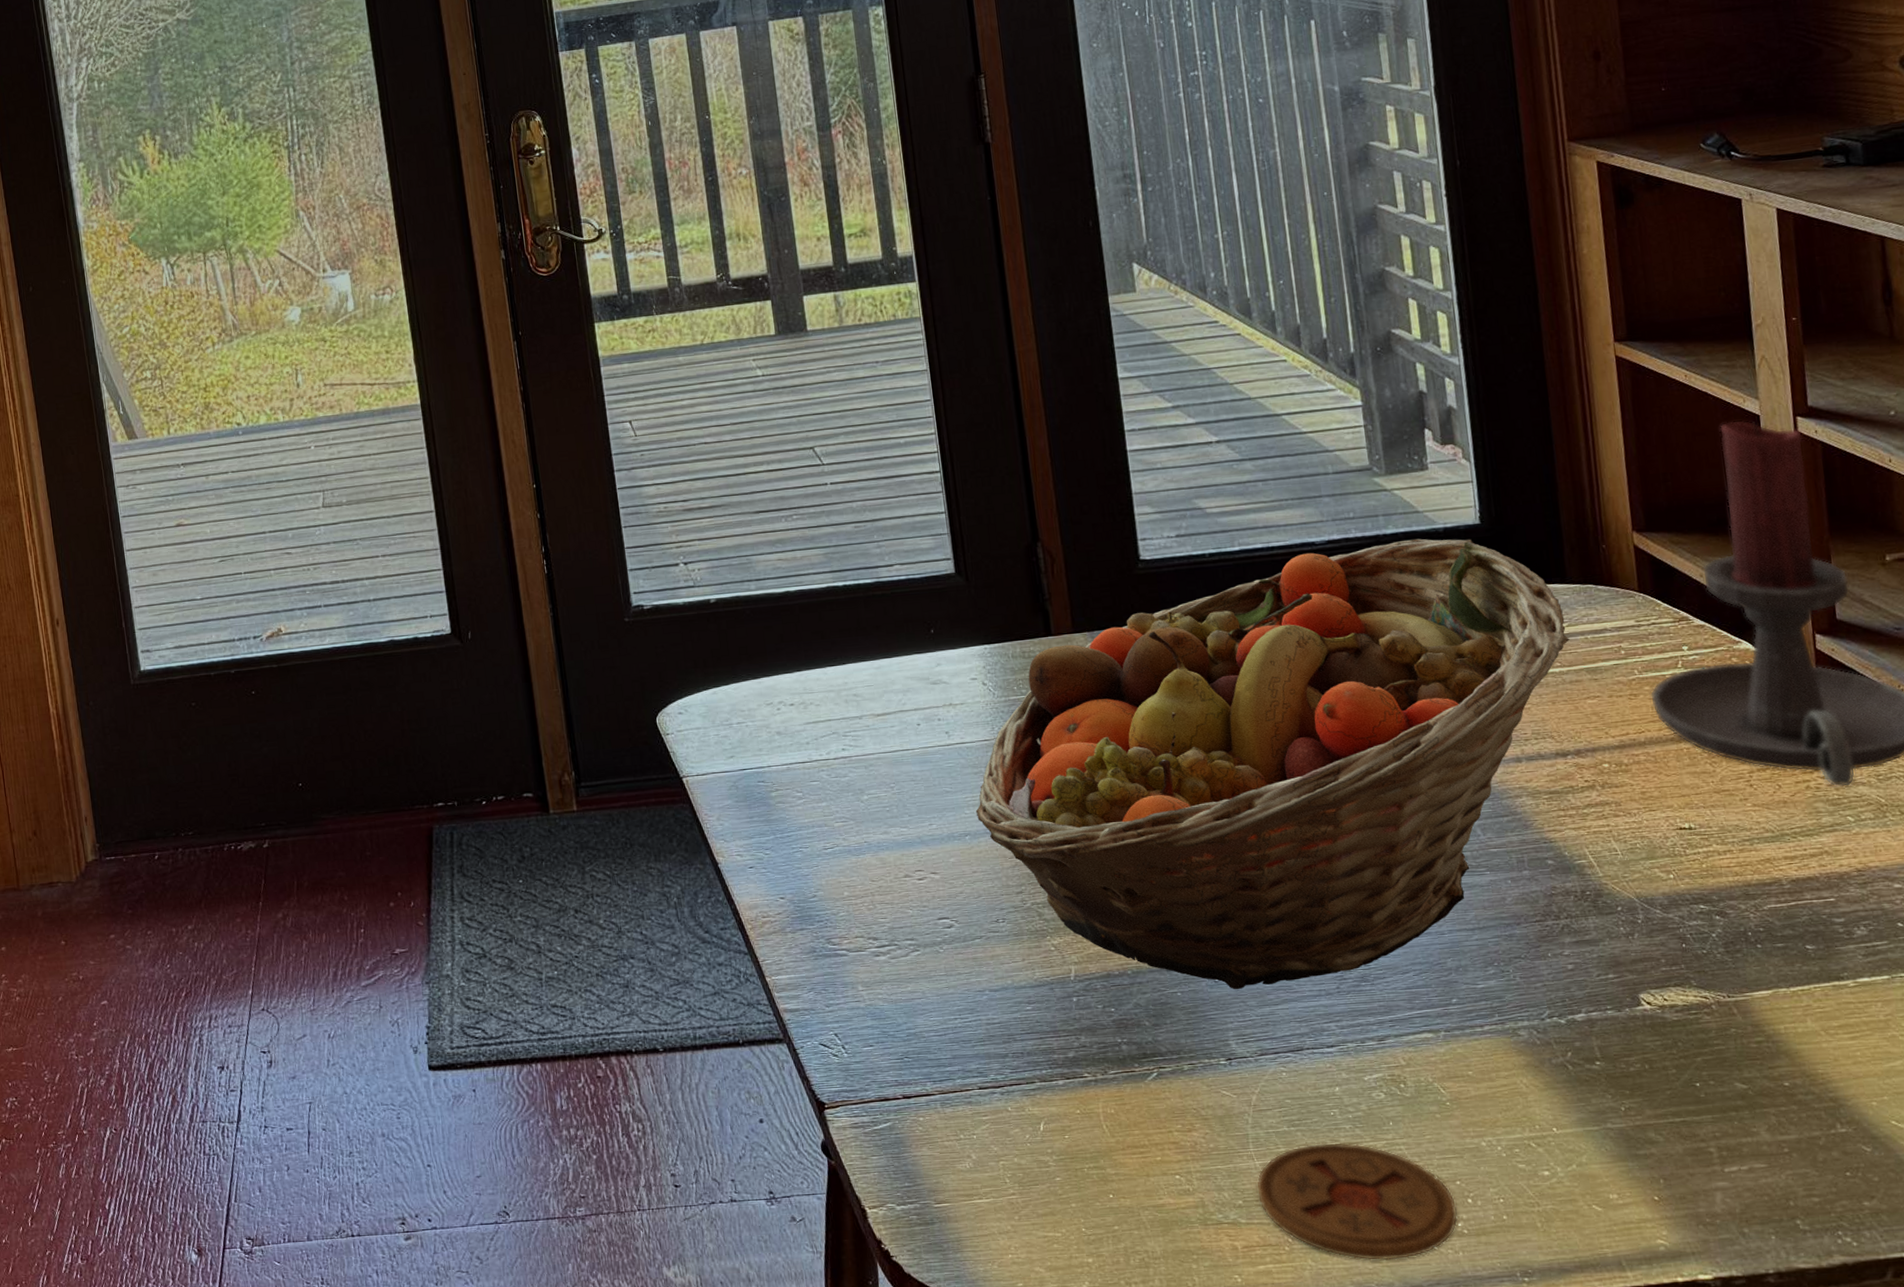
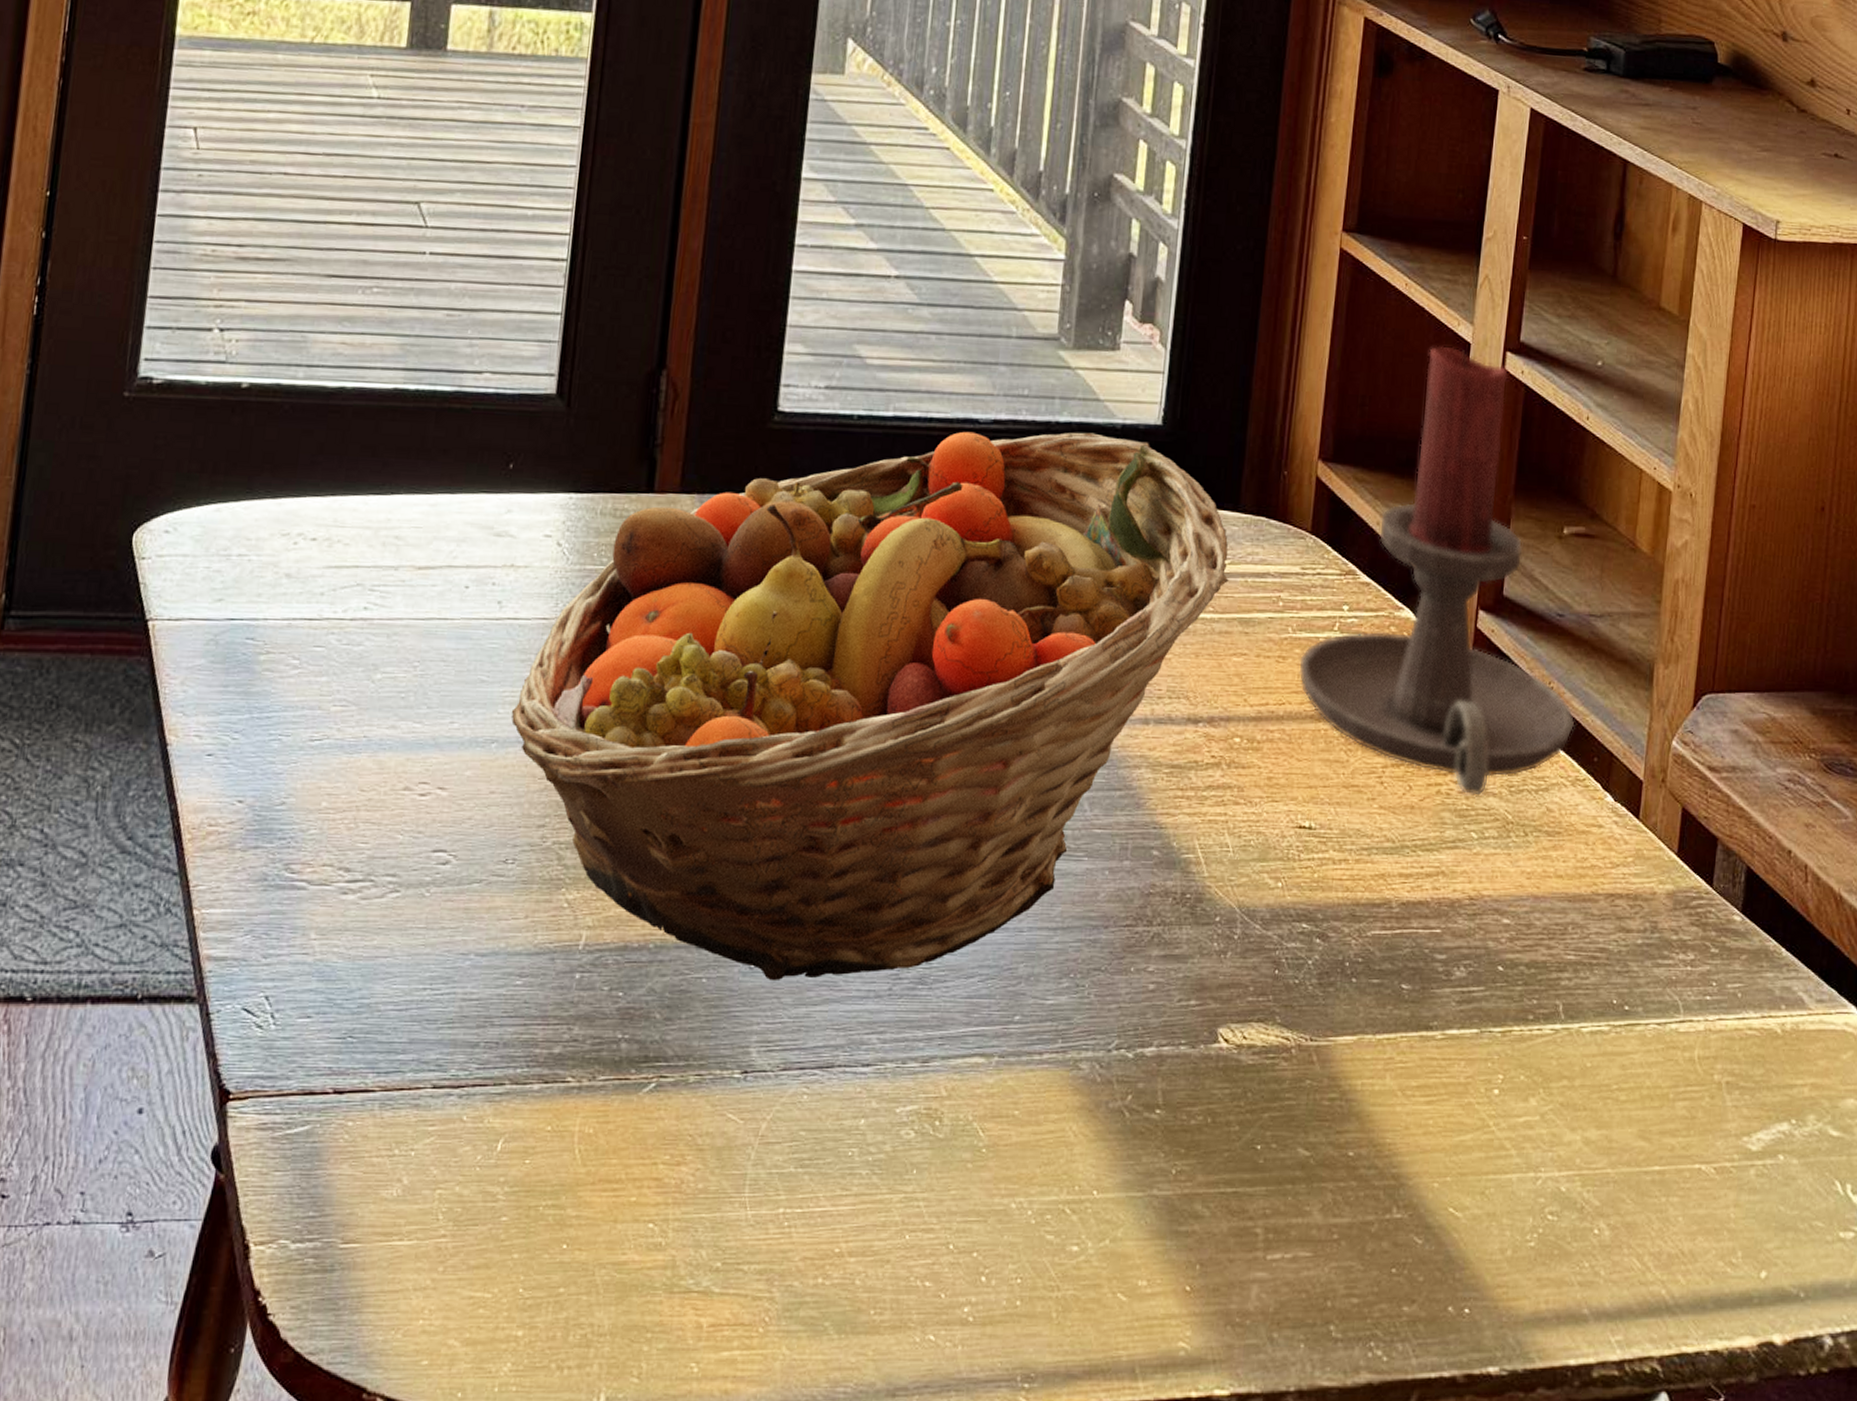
coaster: present [1256,1142,1459,1261] -> none [739,1191,968,1353]

